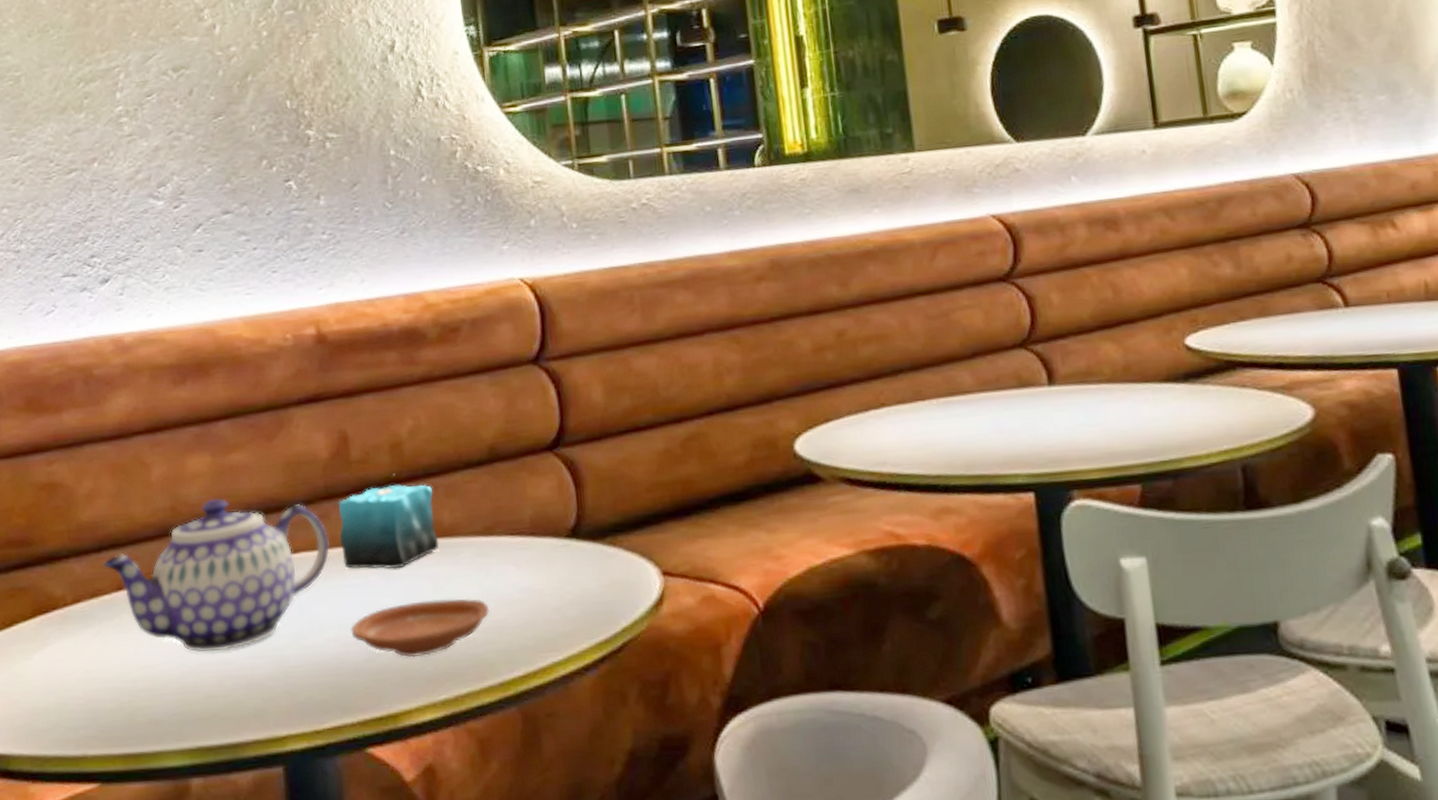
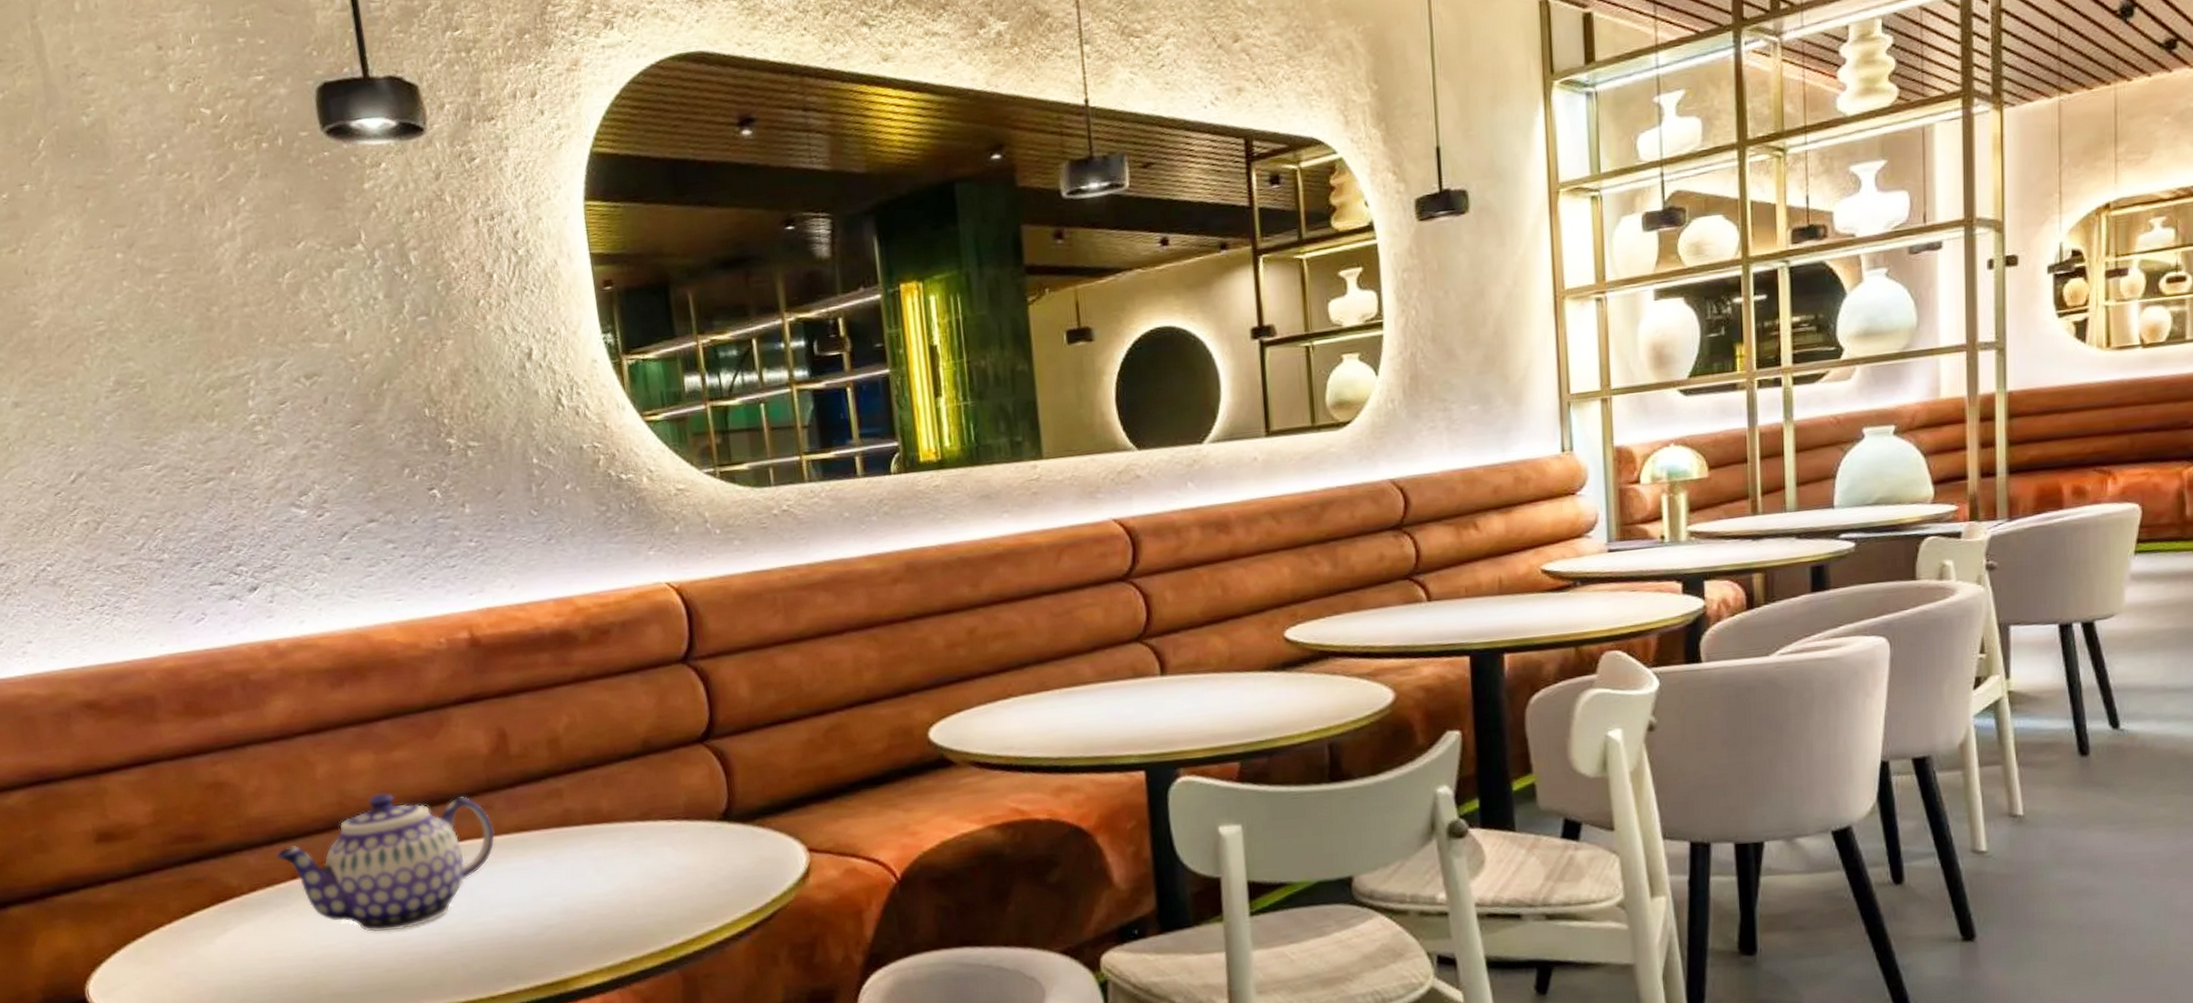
candle: present [338,473,439,569] -> none [500,766,599,854]
plate: present [351,598,490,658] -> none [519,876,650,931]

